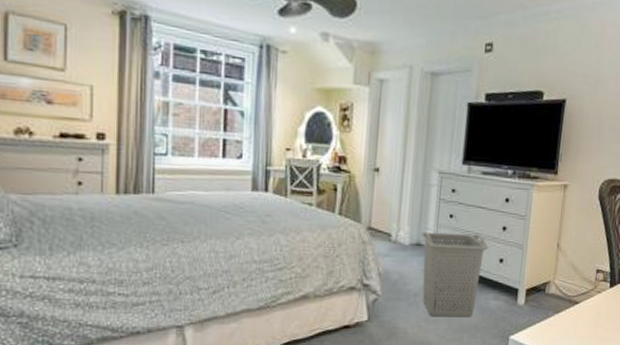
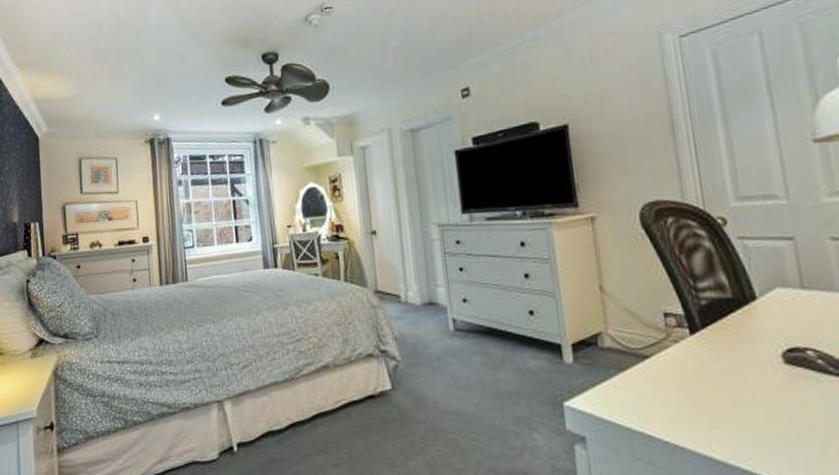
laundry basket: present [420,231,489,318] -> none [431,285,512,383]

